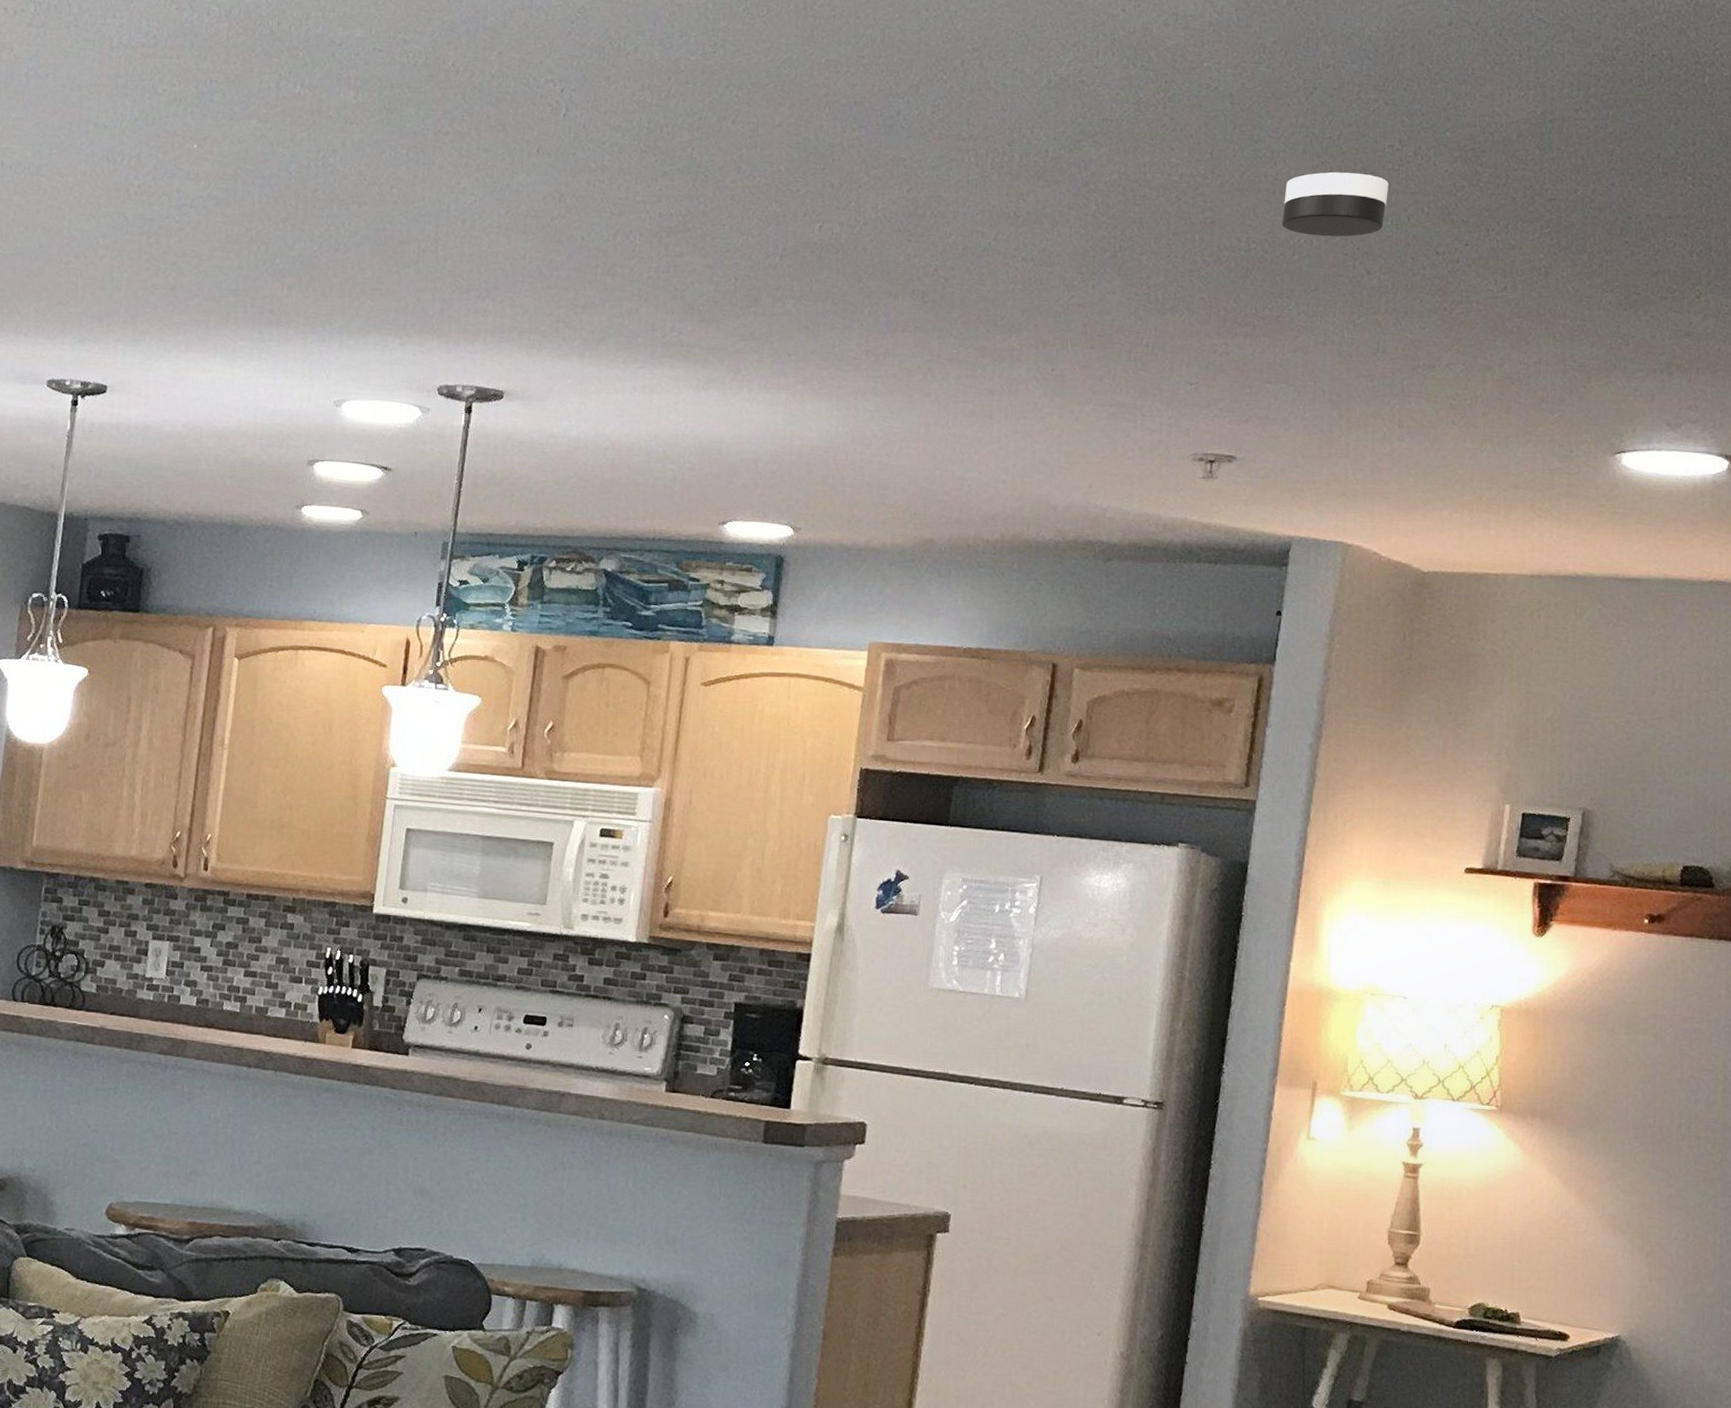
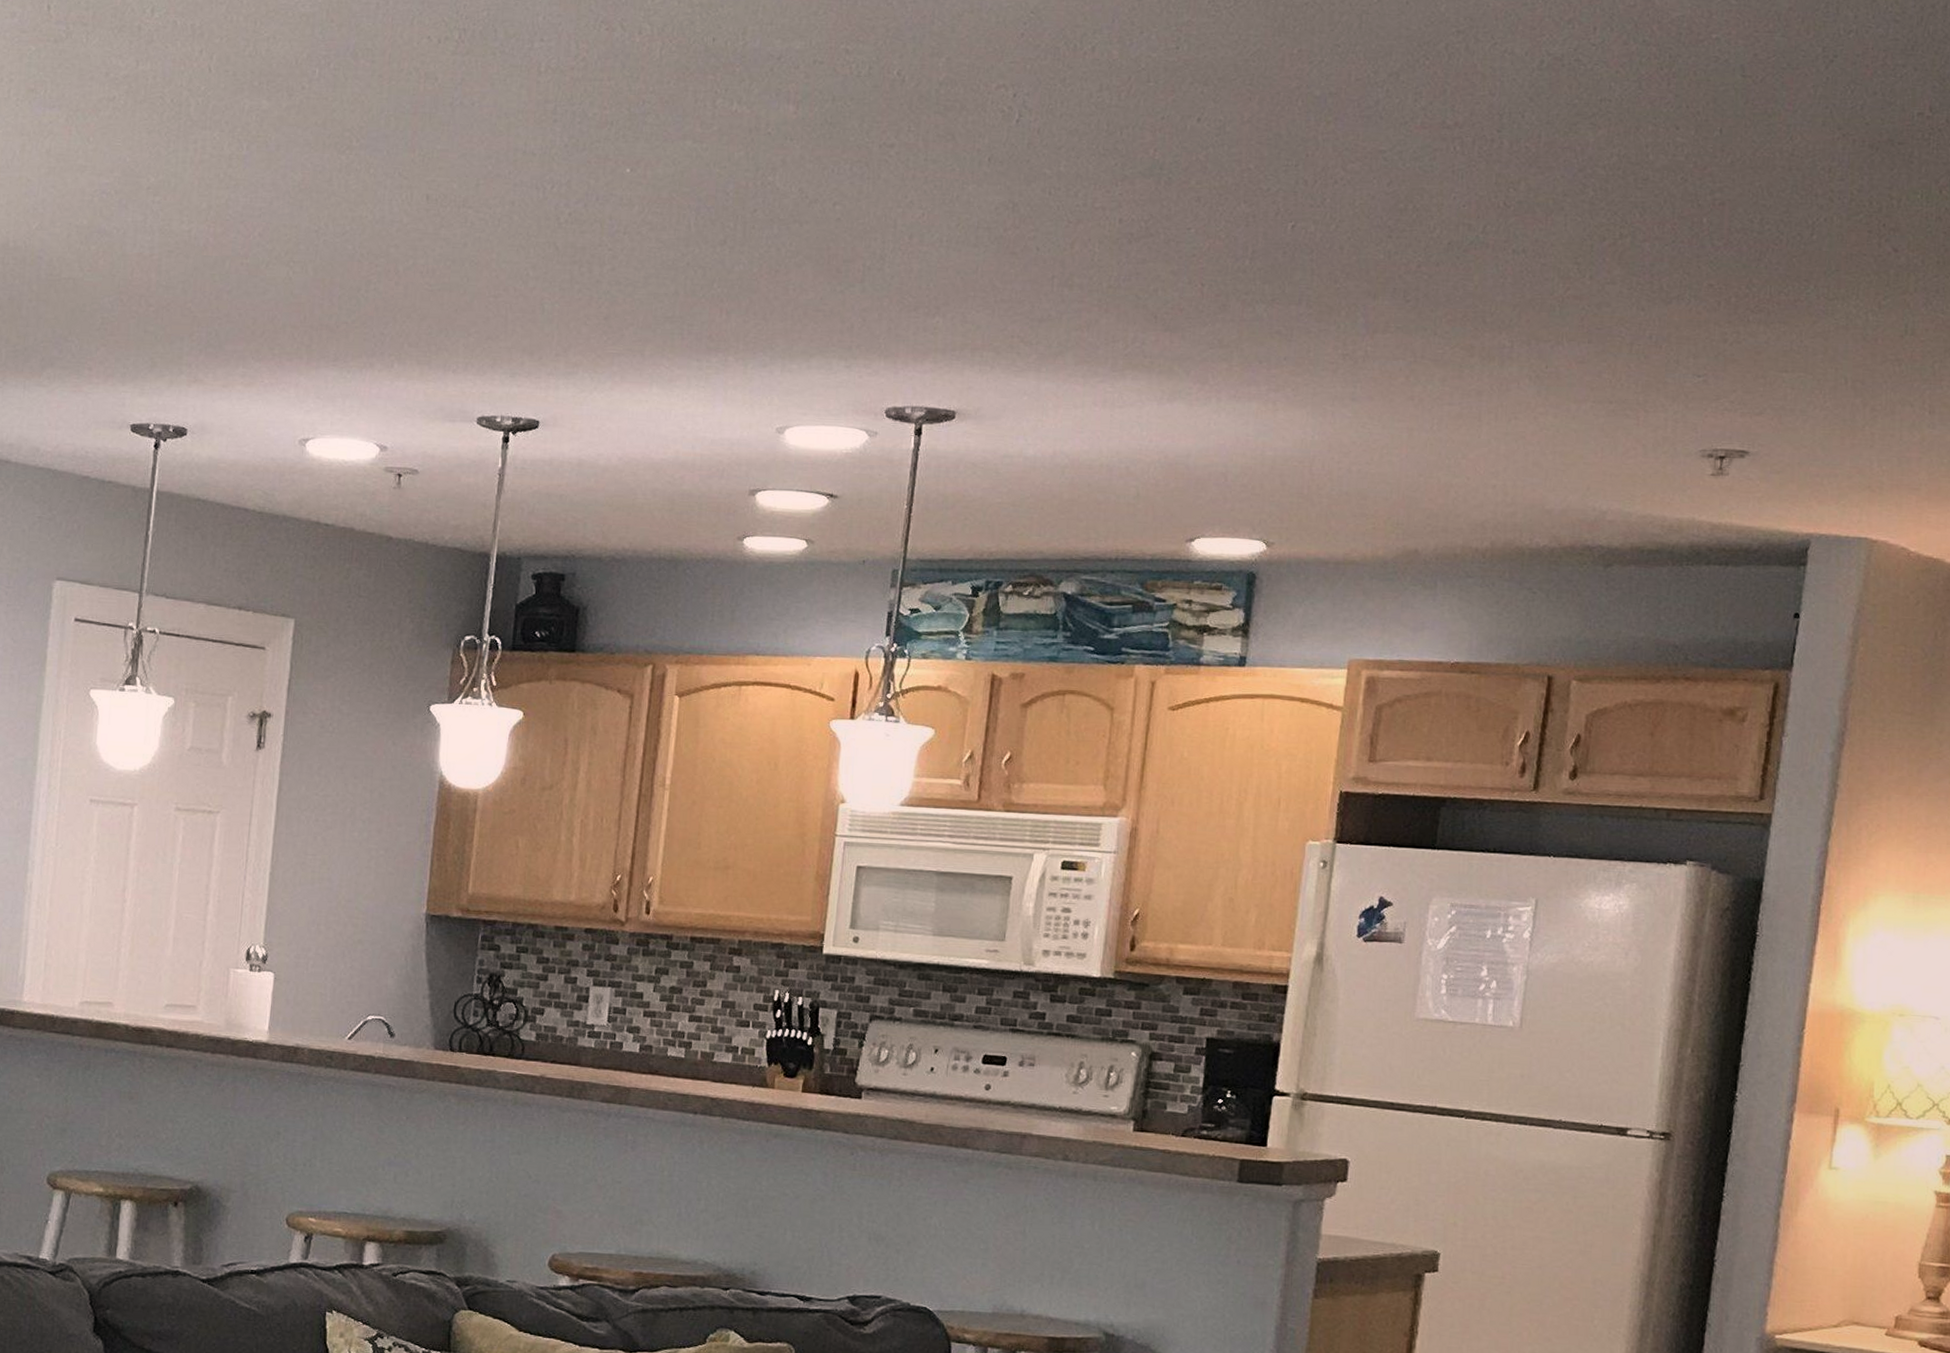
smoke detector: present [1282,171,1389,237] -> none [1799,144,1918,214]

